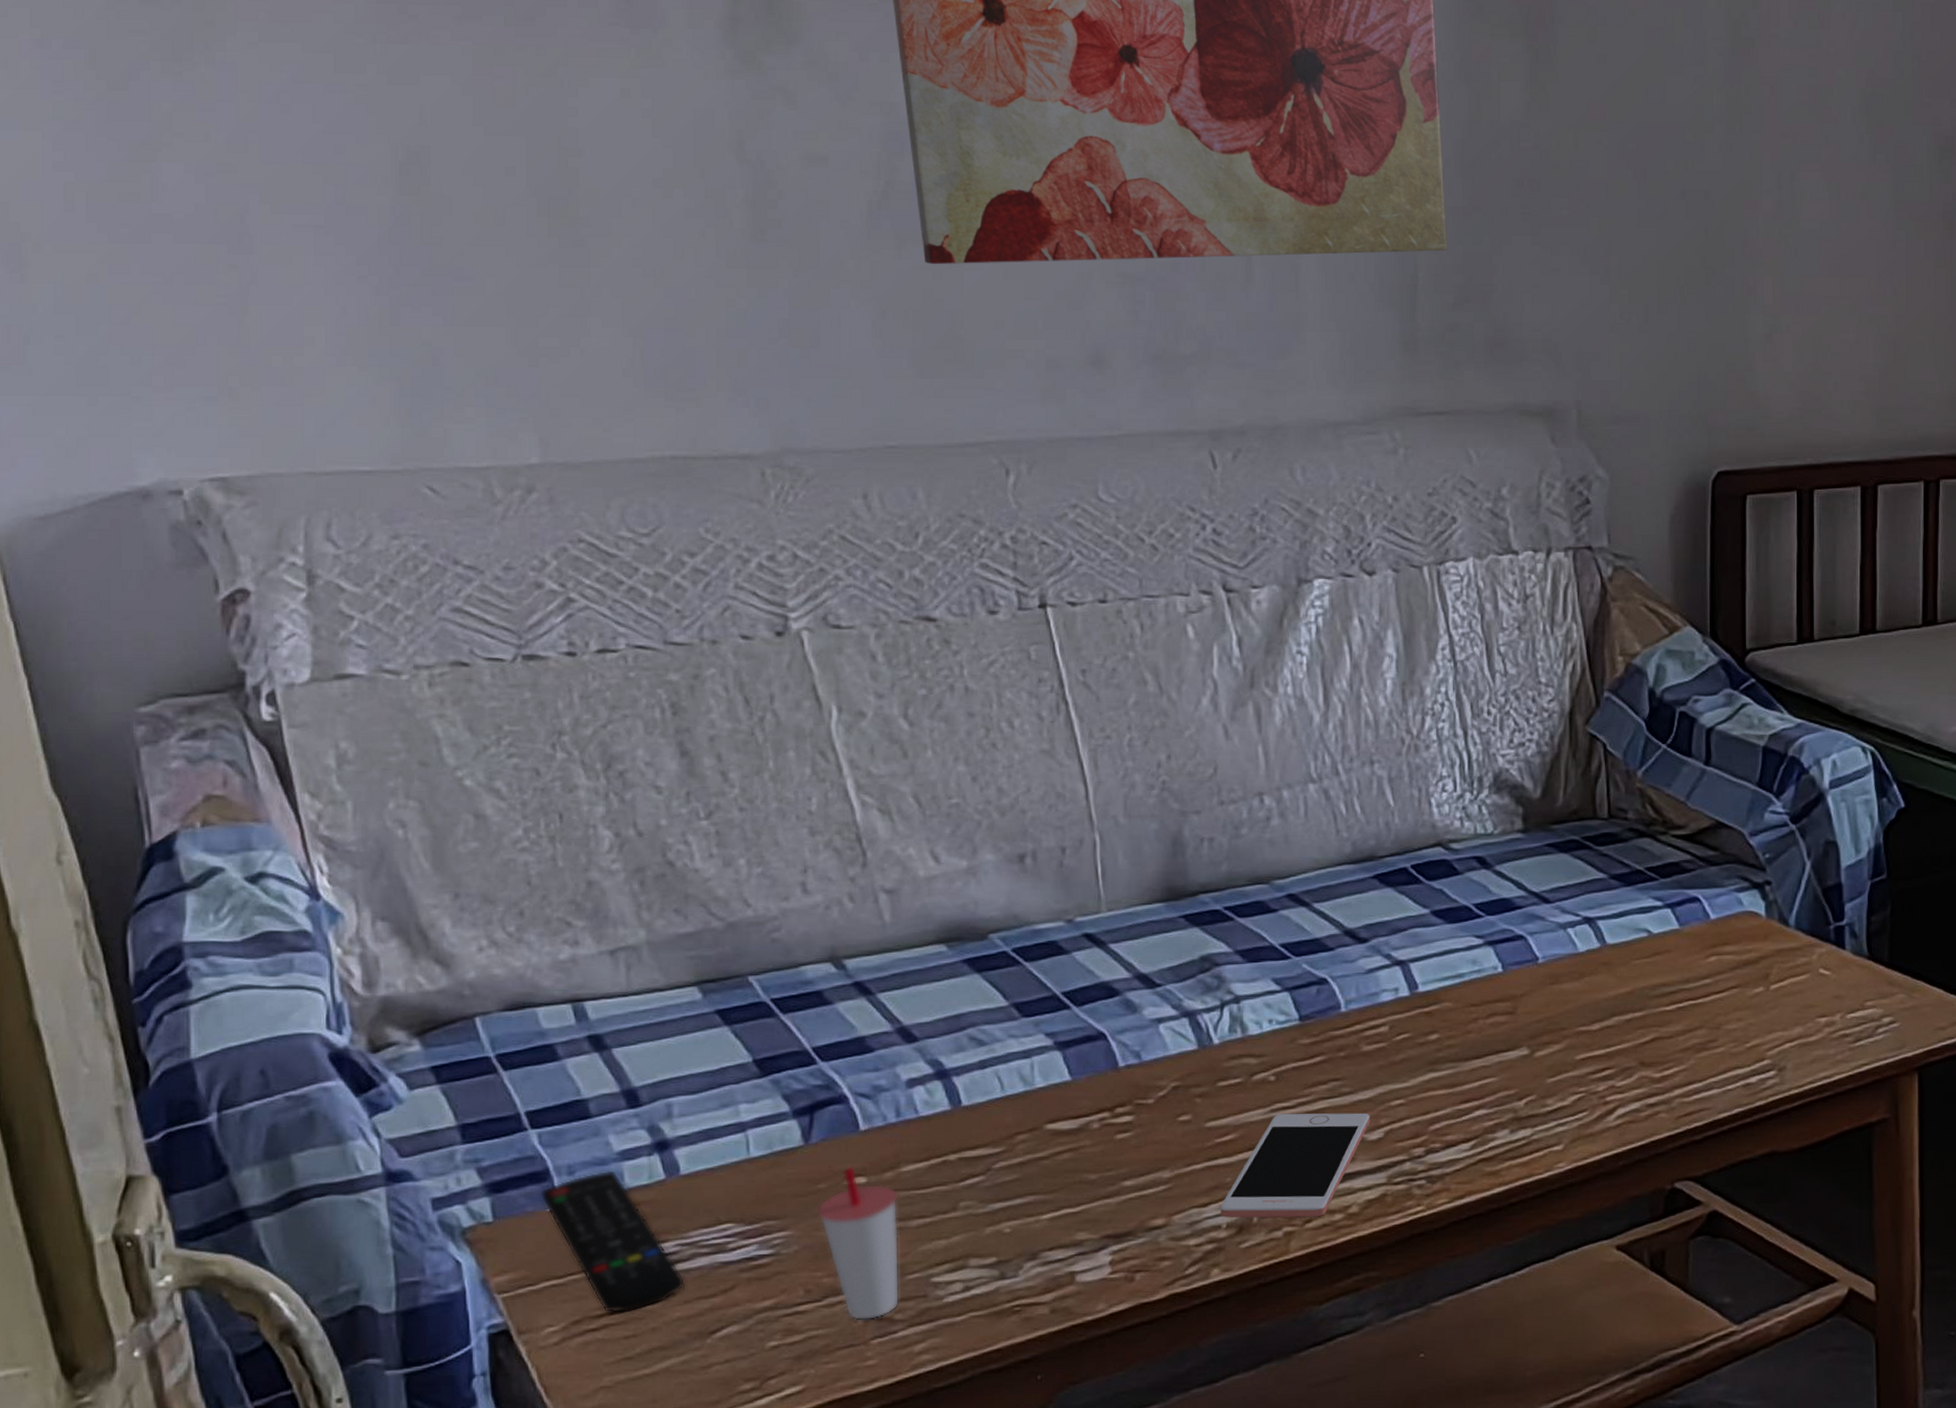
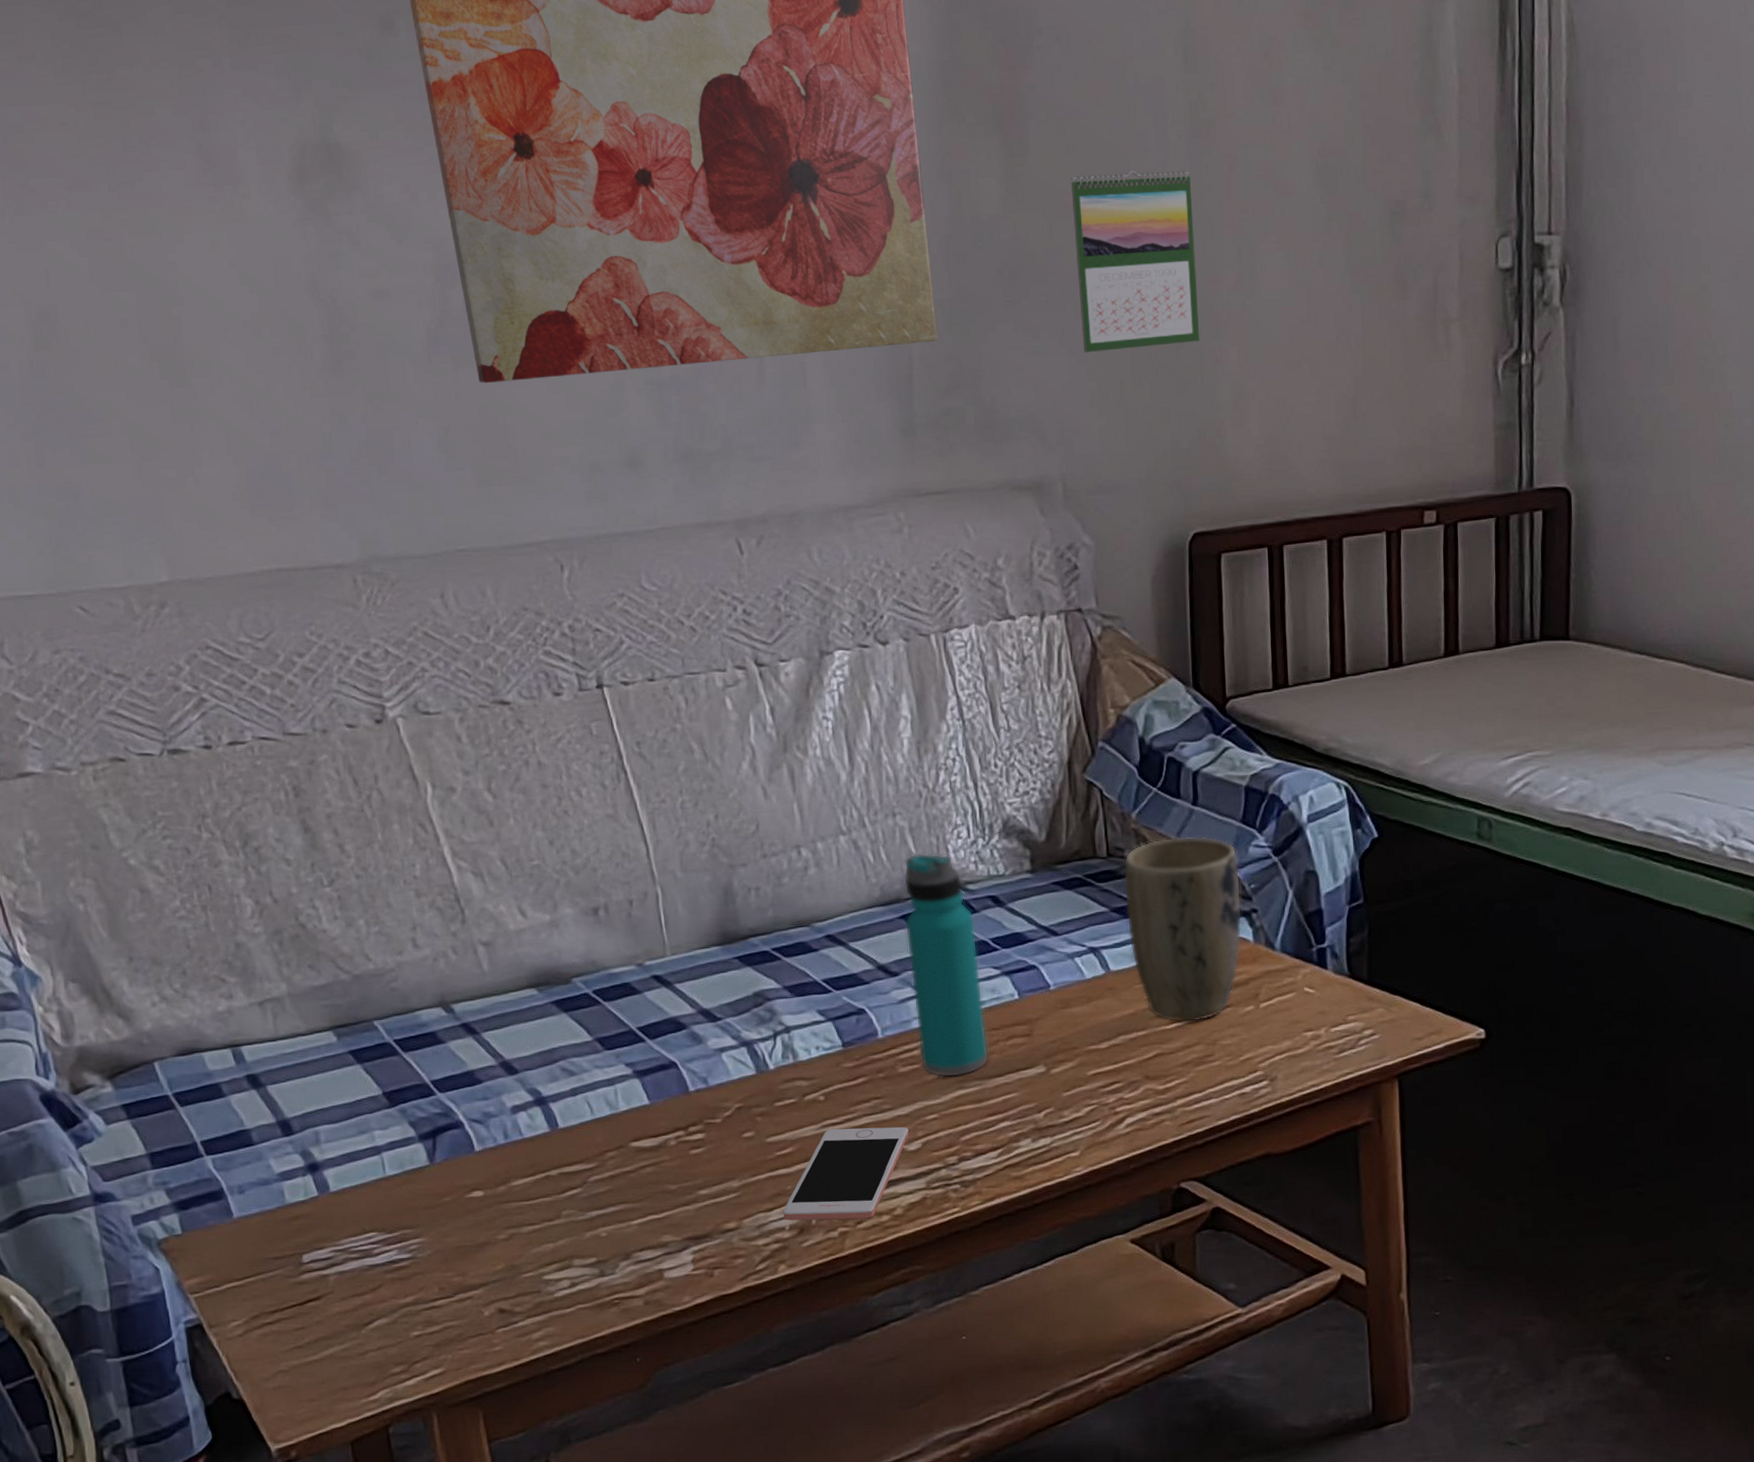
remote control: present [540,1170,686,1313] -> none [218,1189,341,1309]
cup: present [816,1166,900,1321] -> none [444,1181,518,1314]
water bottle: none [1377,806,1466,1059] -> present [903,853,990,1078]
calendar: none [1600,85,1732,273] -> present [1070,170,1199,352]
plant pot: none [1625,799,1755,1004] -> present [1123,836,1243,1023]

